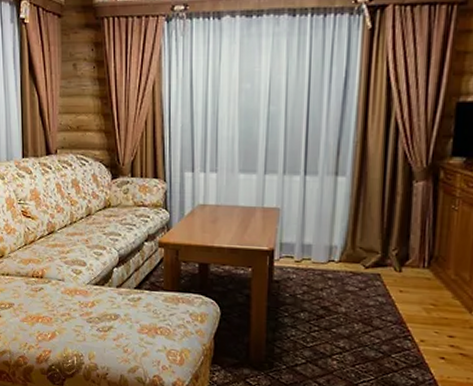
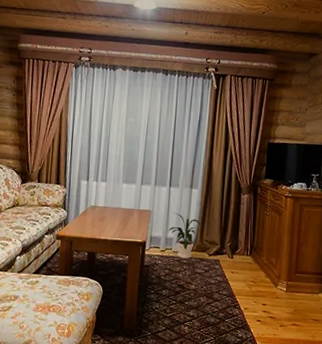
house plant: none [305,211,354,272] -> present [168,213,202,259]

